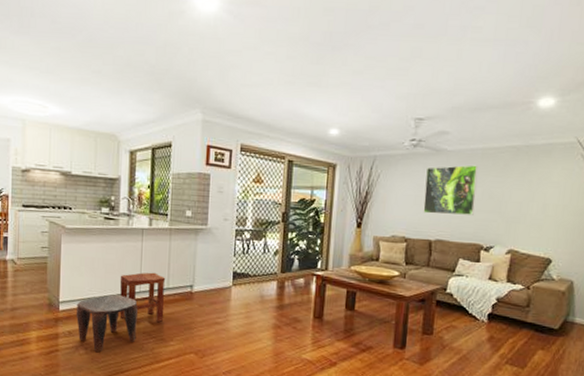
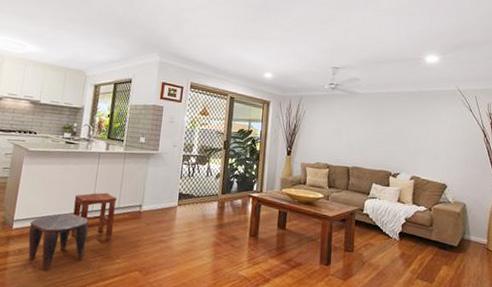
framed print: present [423,165,478,215] -> none [341,105,384,147]

